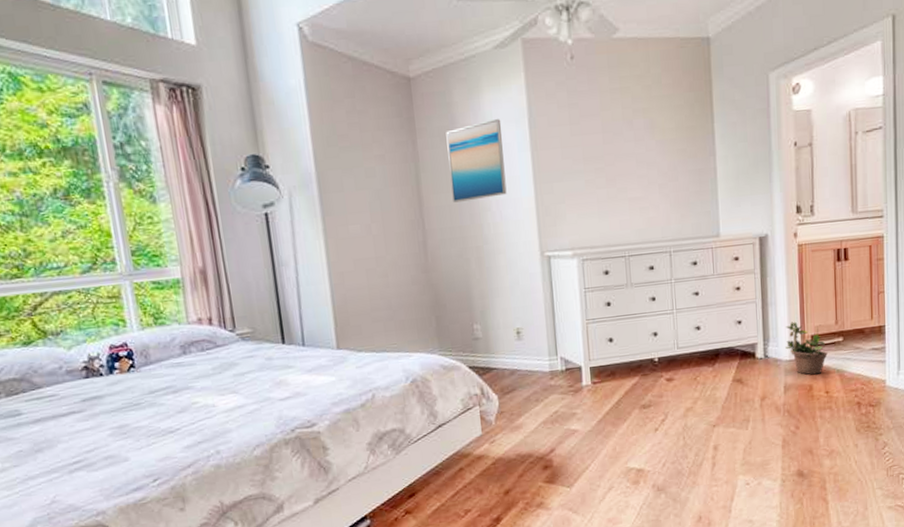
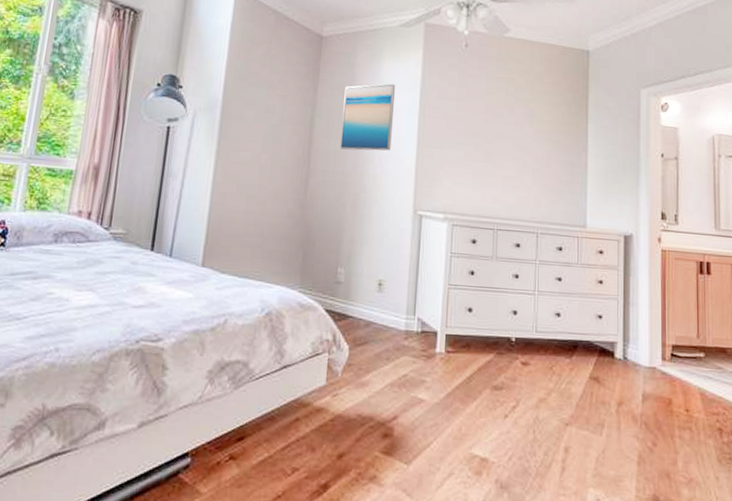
potted plant: present [785,321,828,375] -> none [645,326,688,389]

